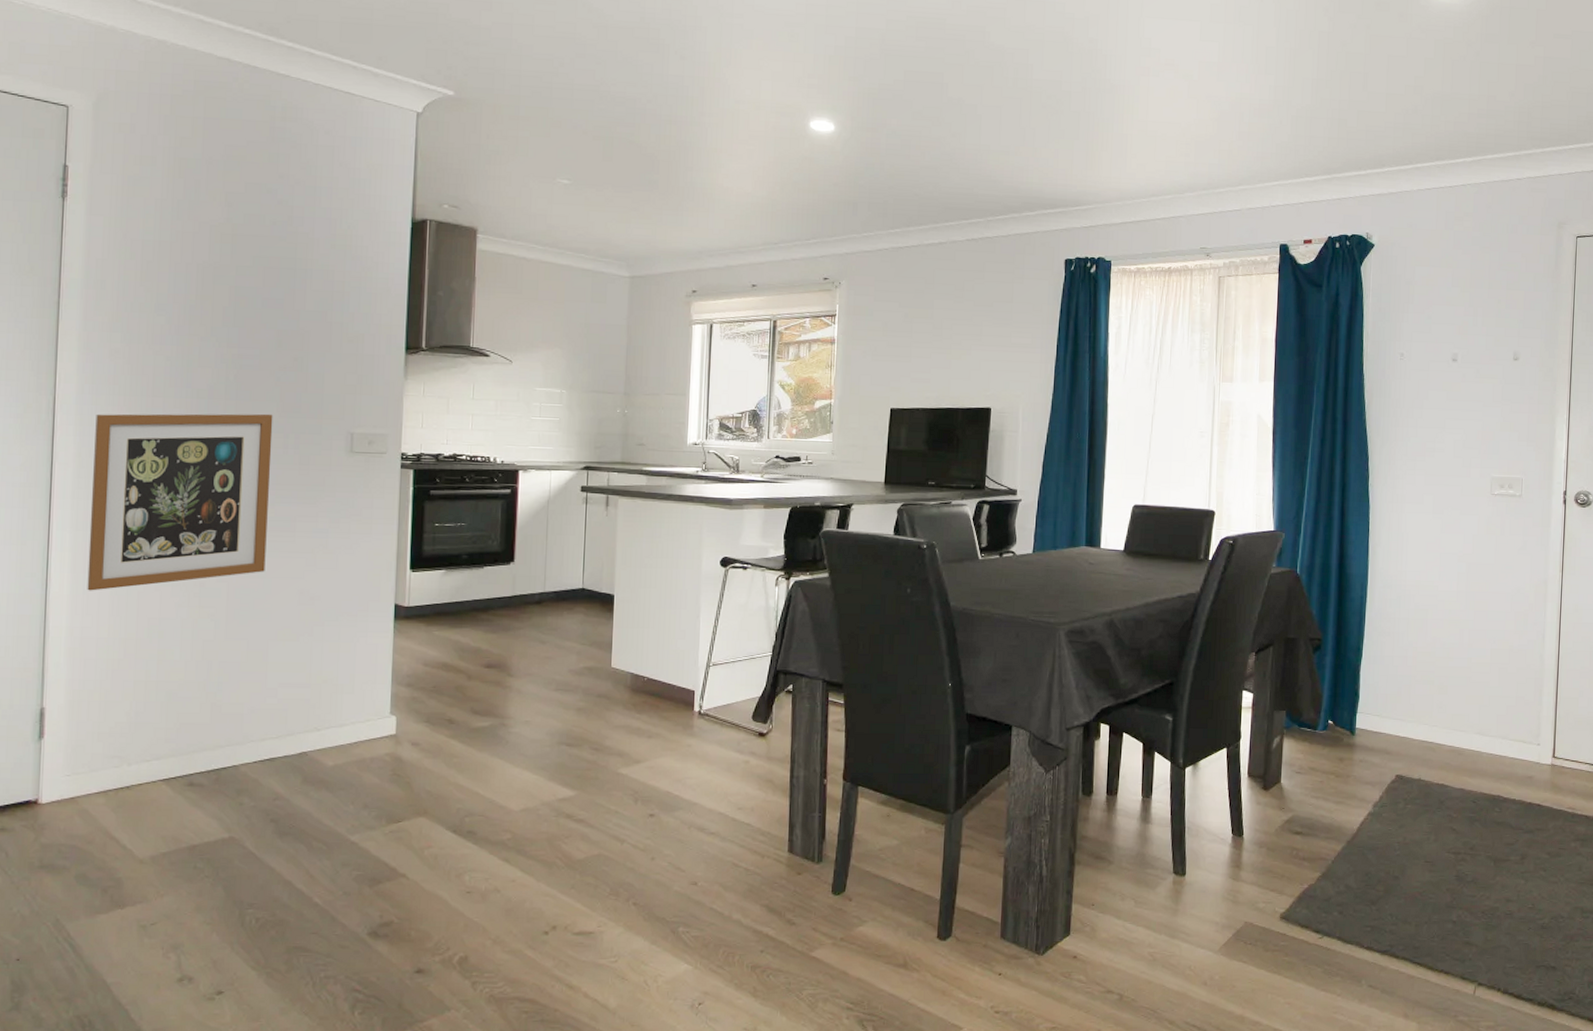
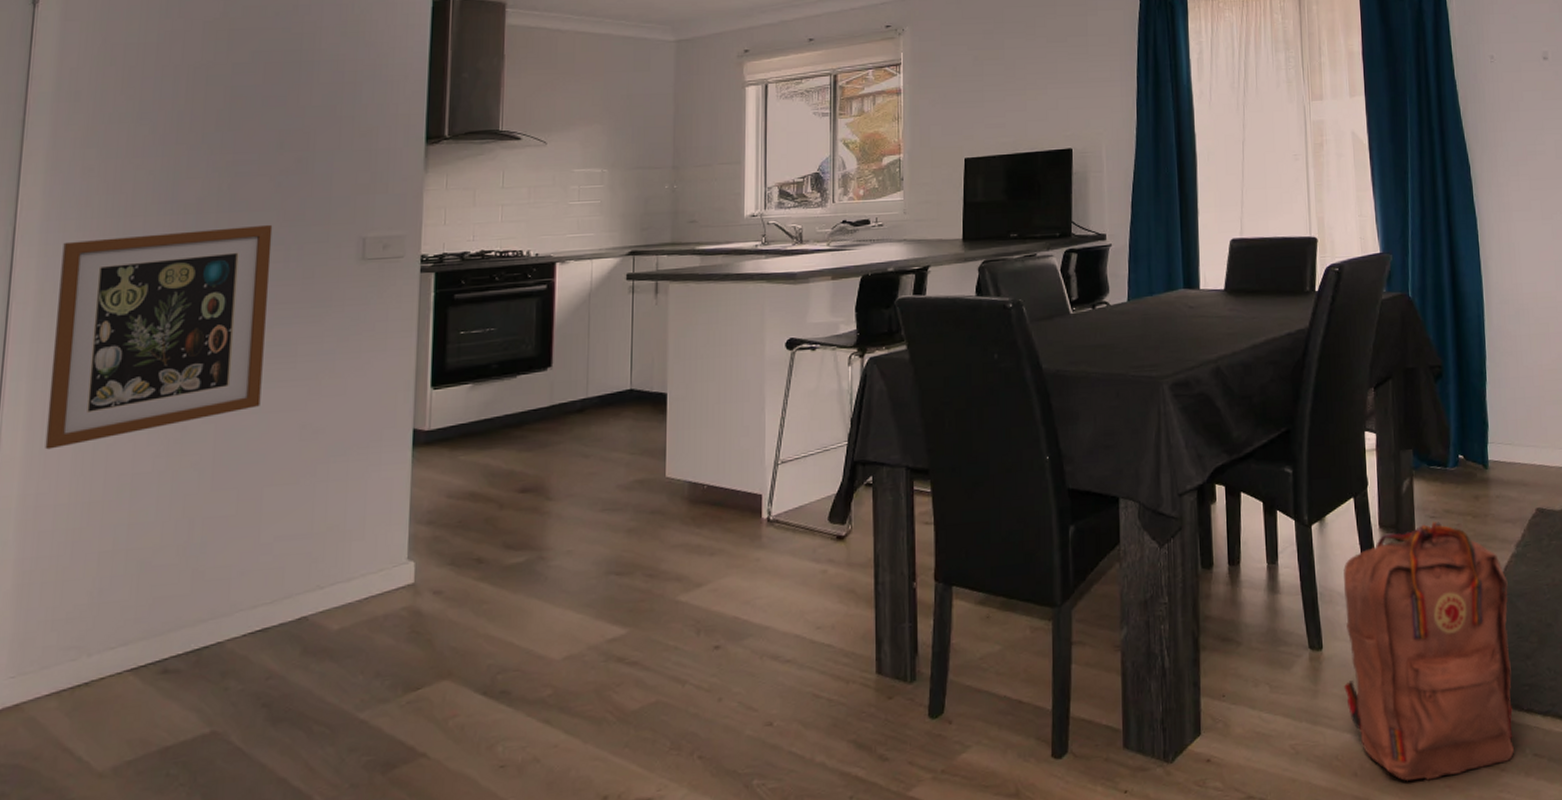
backpack: none [1202,776,1362,996] -> present [1343,521,1514,782]

